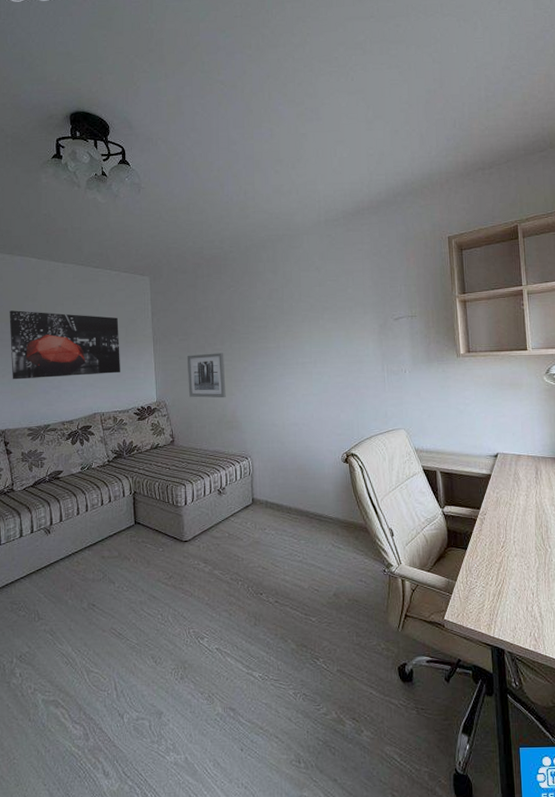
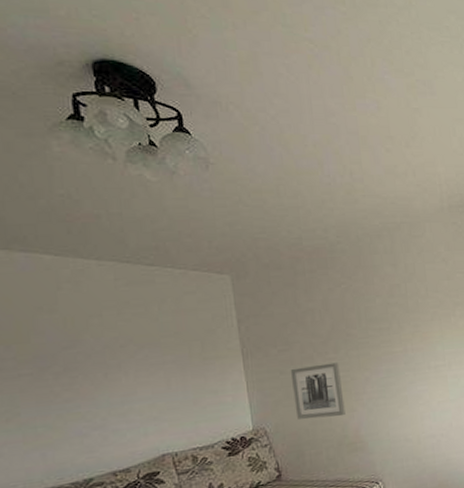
wall art: present [9,310,120,380] -> none [10,327,198,424]

